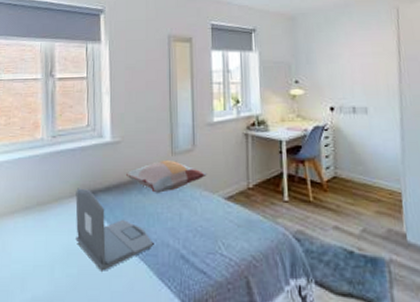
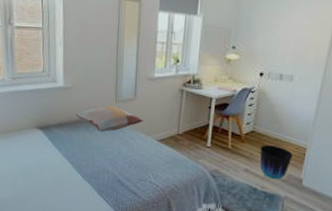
laptop: present [75,188,154,271] -> none [33,122,97,186]
vase: none [347,193,388,237] -> present [259,145,293,180]

